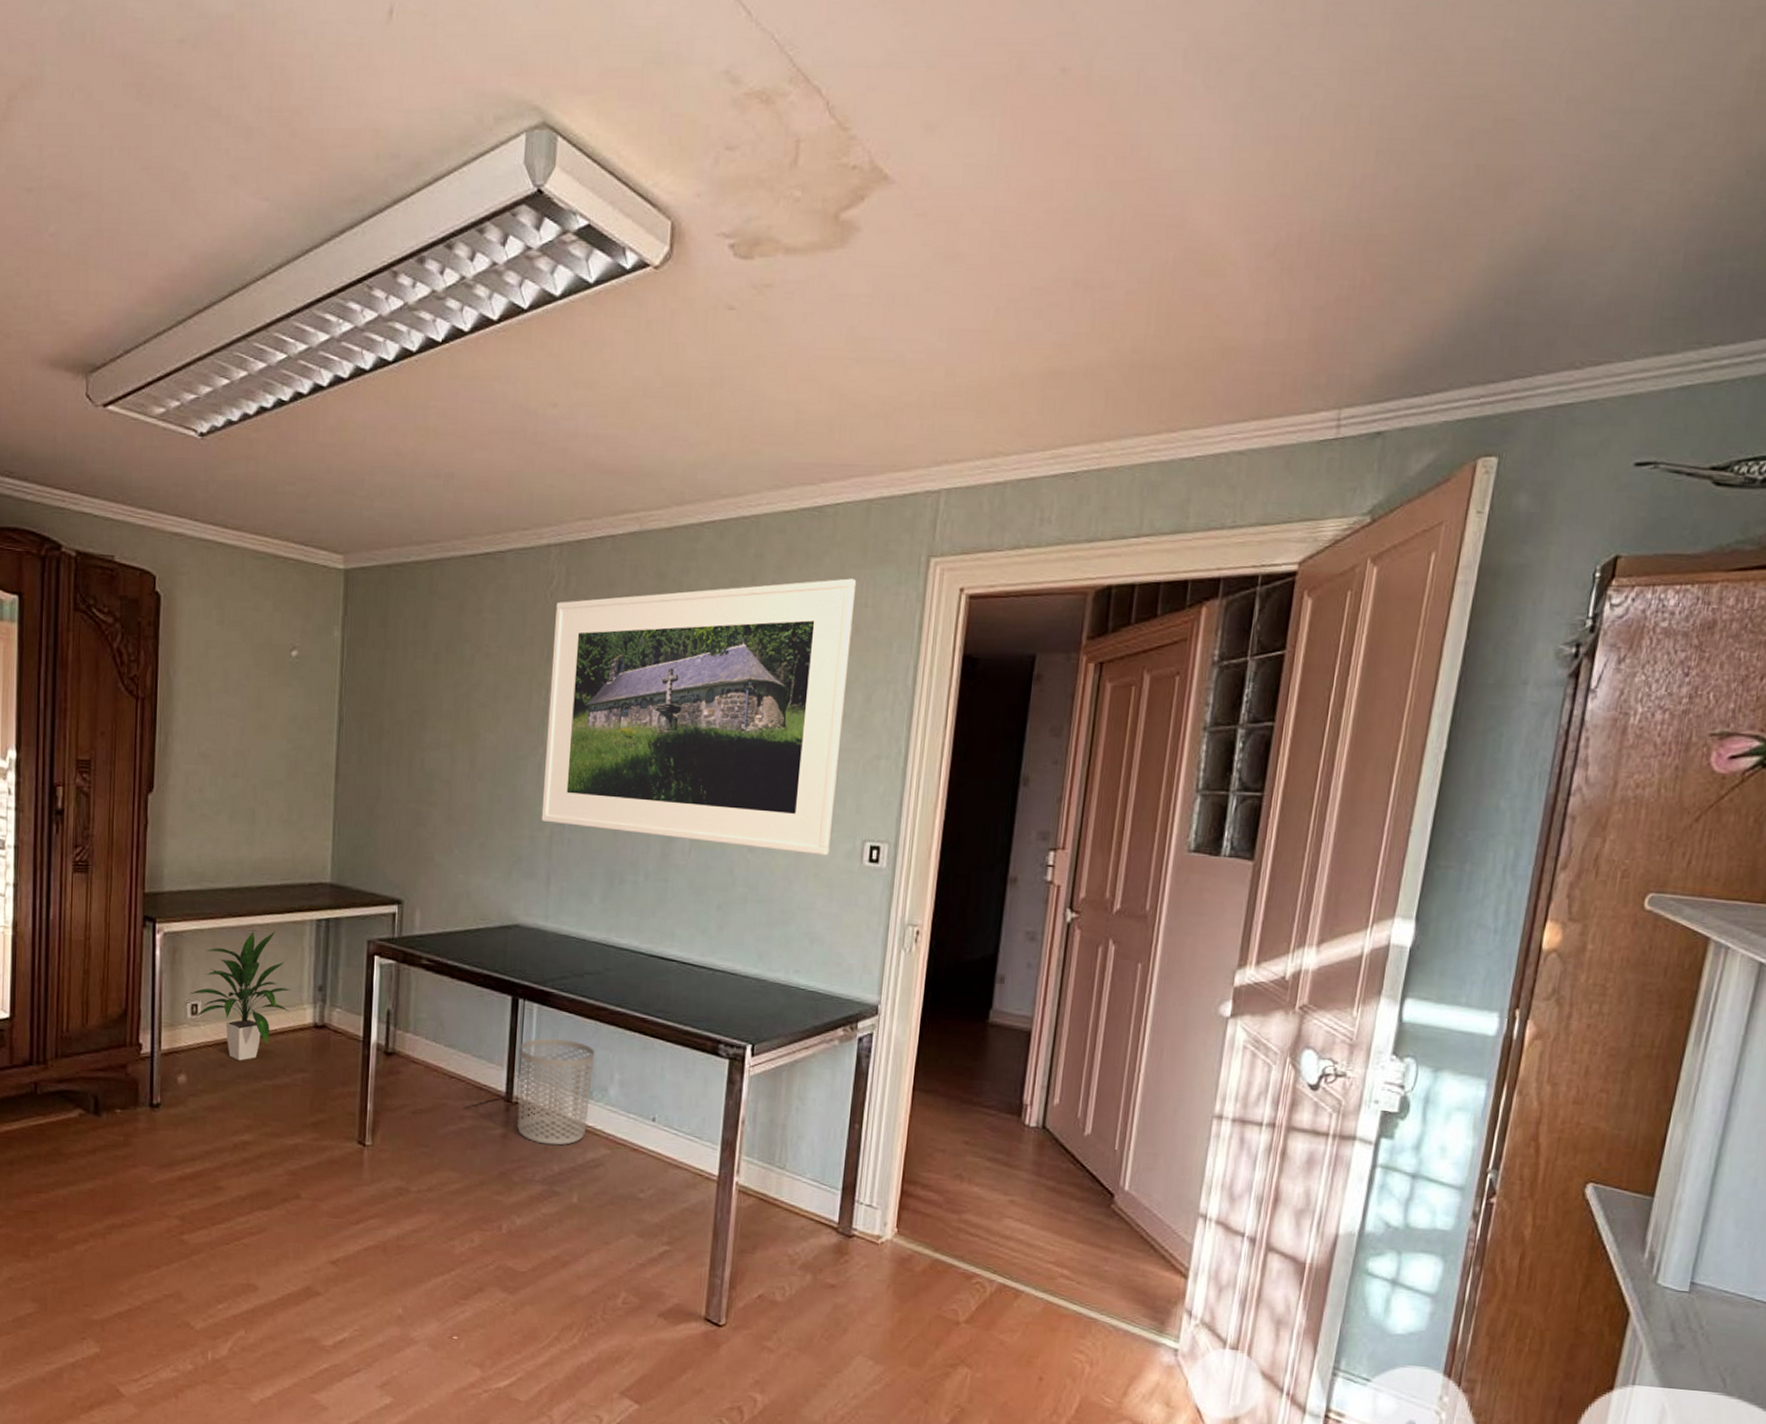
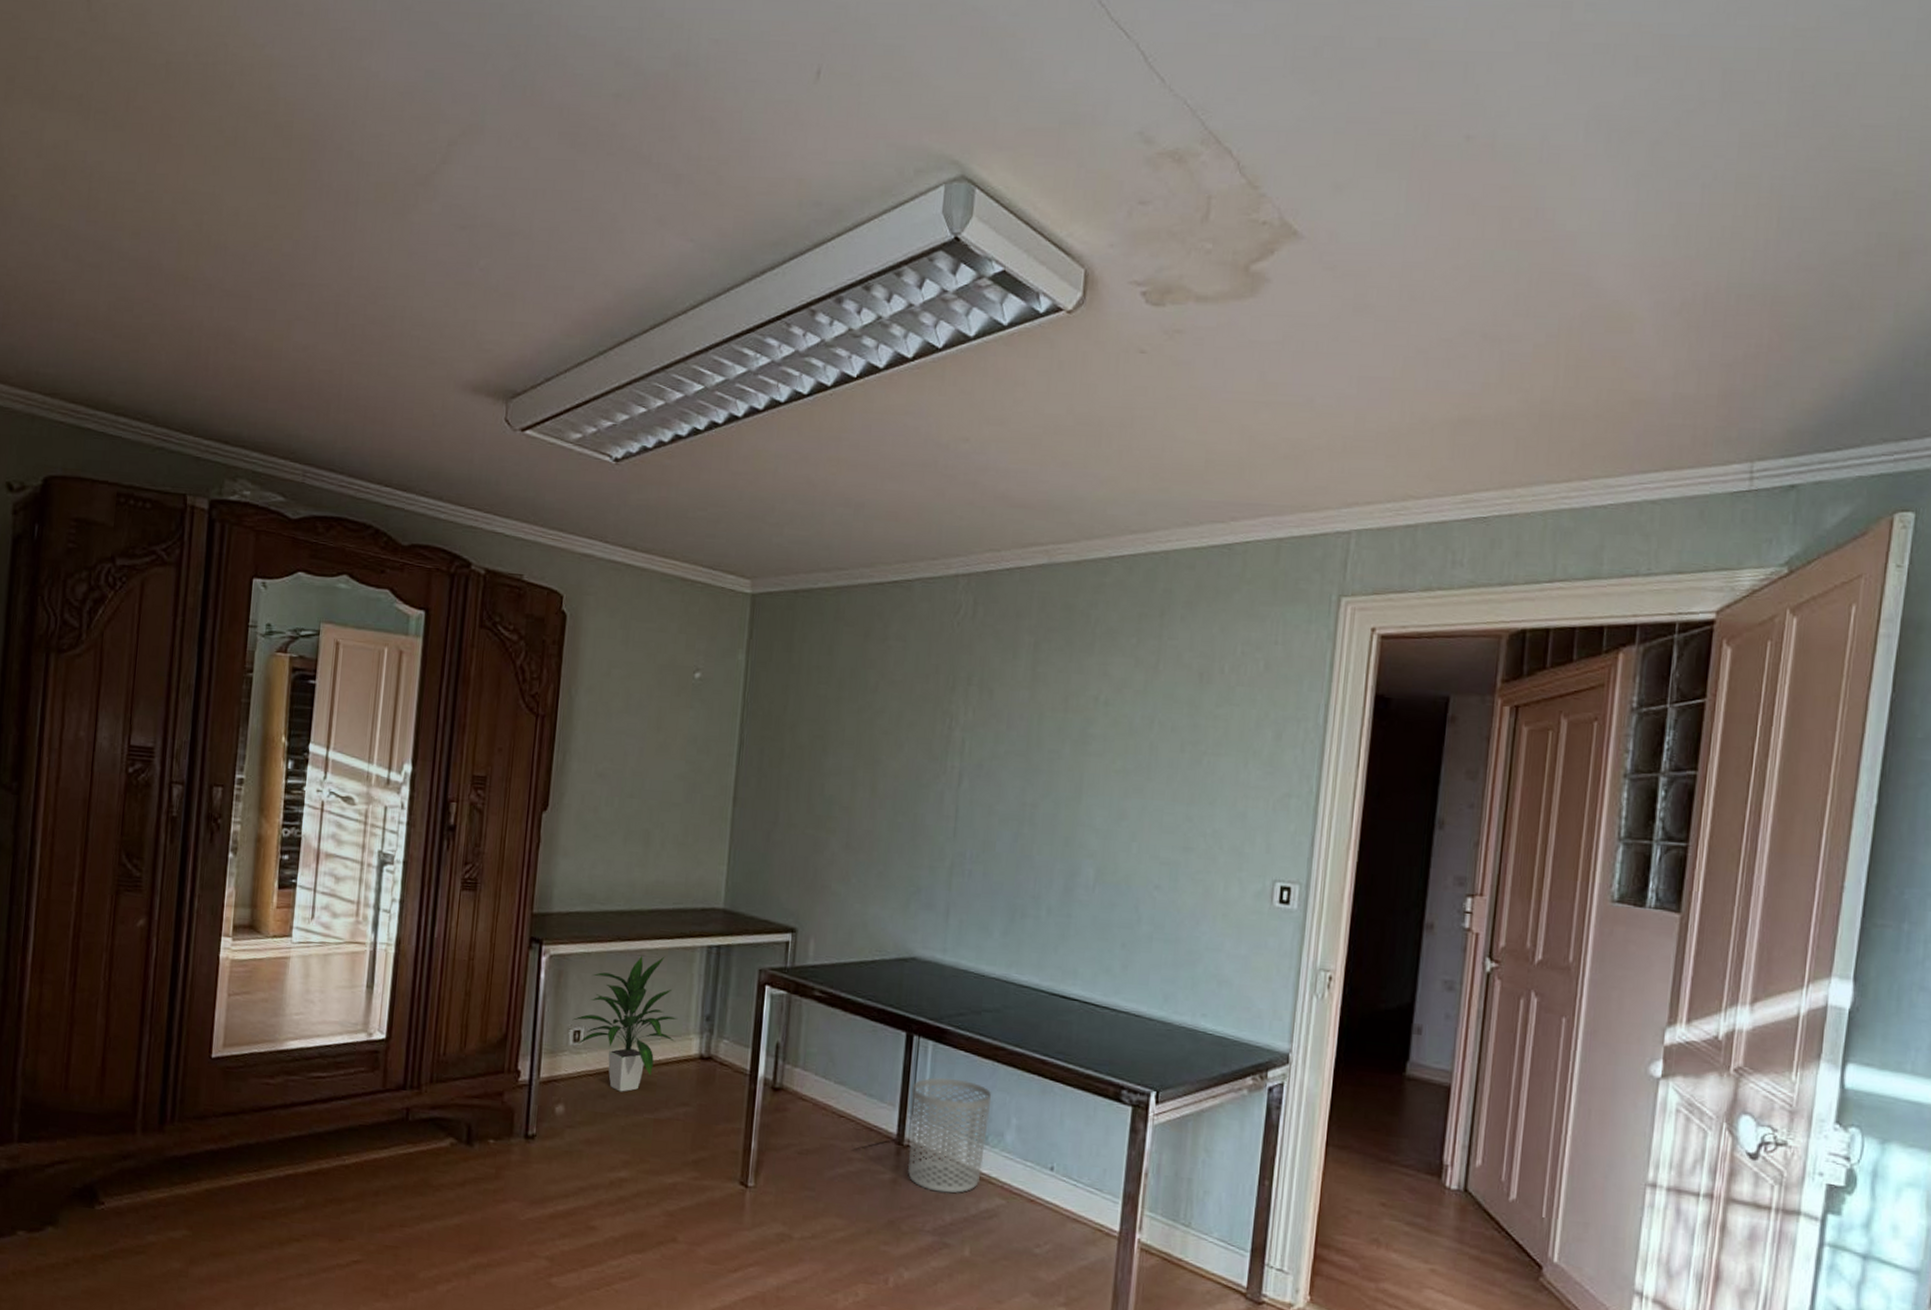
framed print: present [541,578,857,856] -> none [942,615,1267,895]

